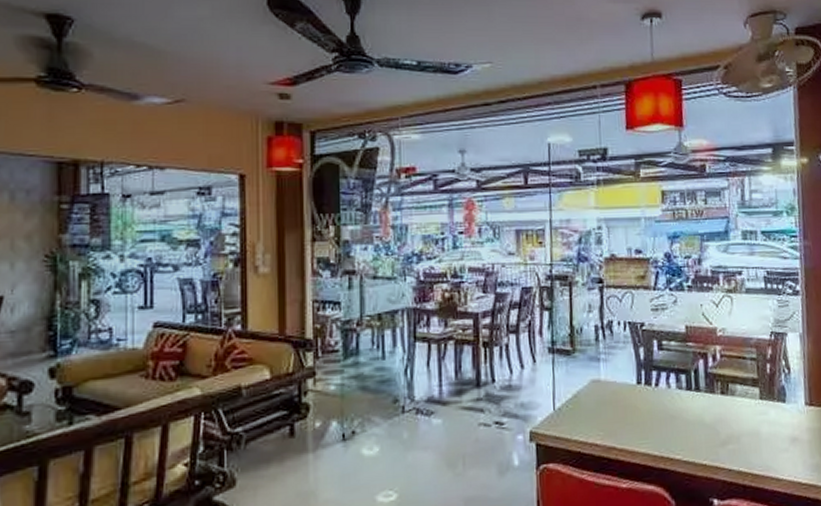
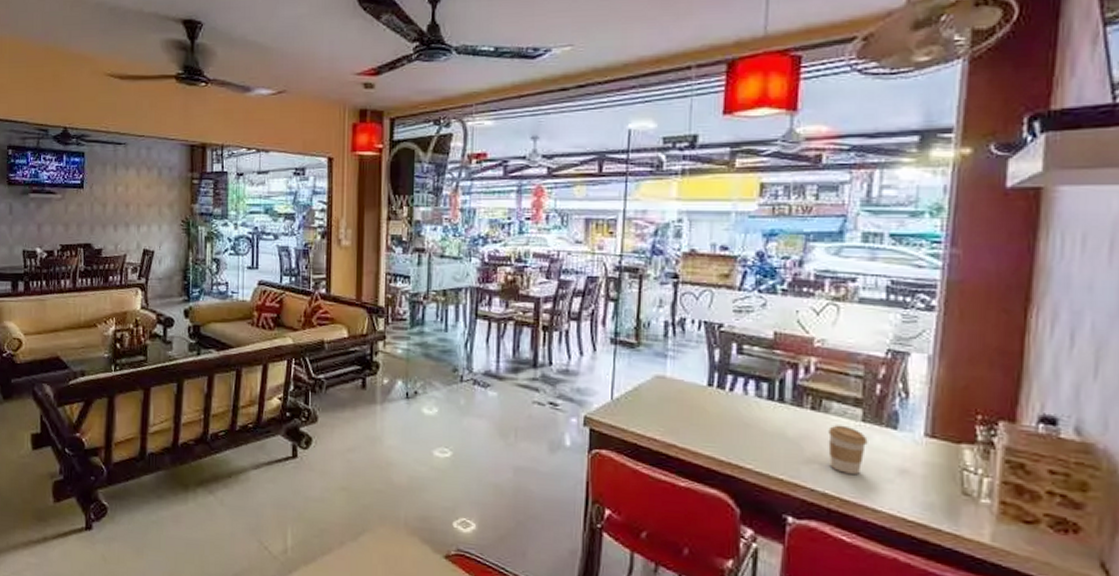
coffee cup: none [736,405,766,449] -> present [828,425,868,474]

